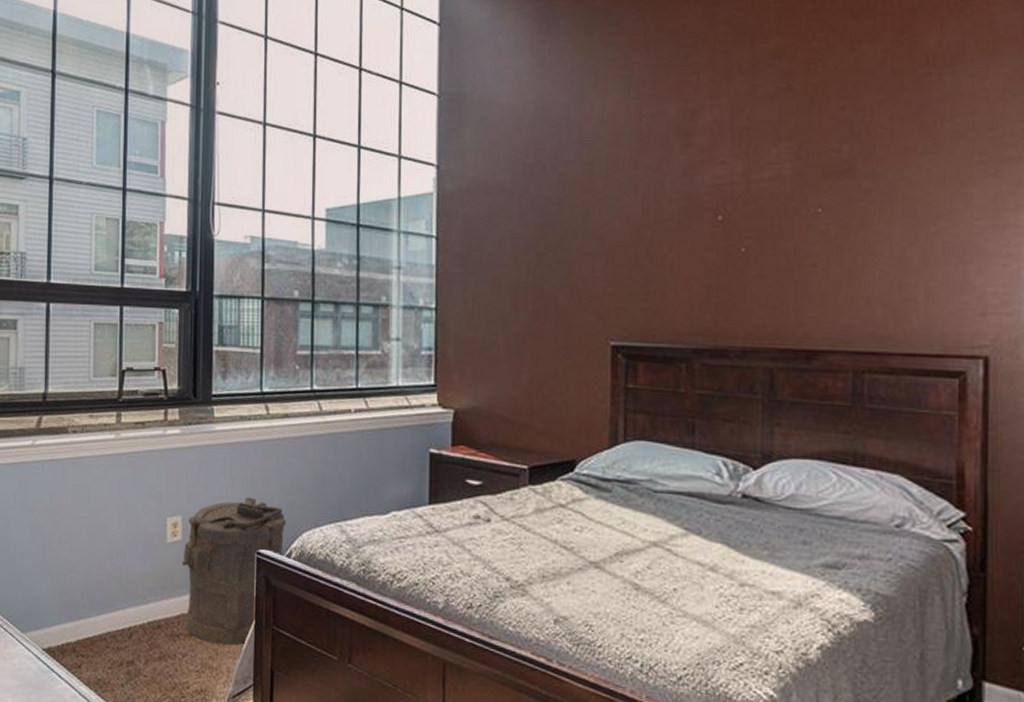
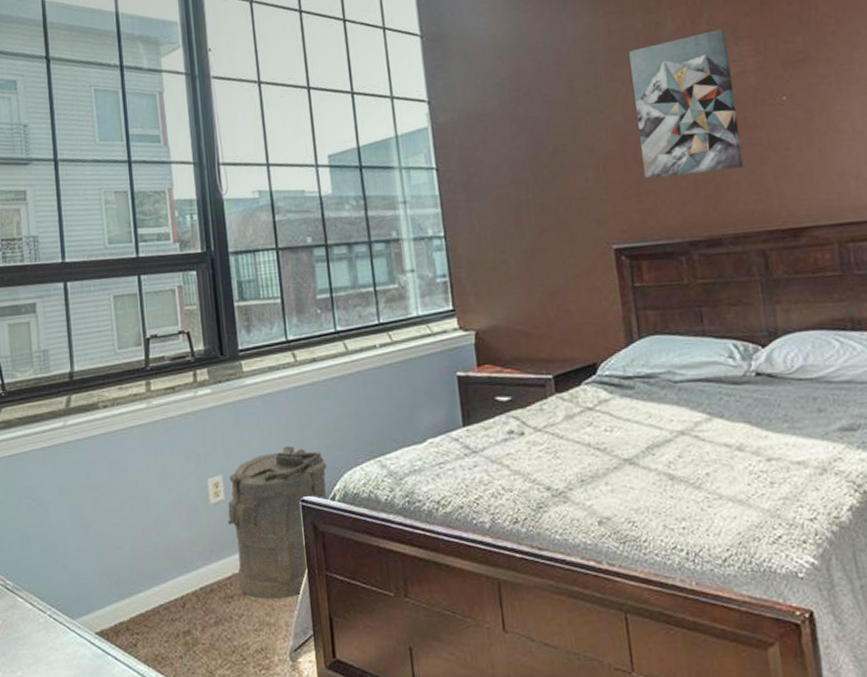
wall art: none [654,127,766,279] -> present [629,29,744,179]

